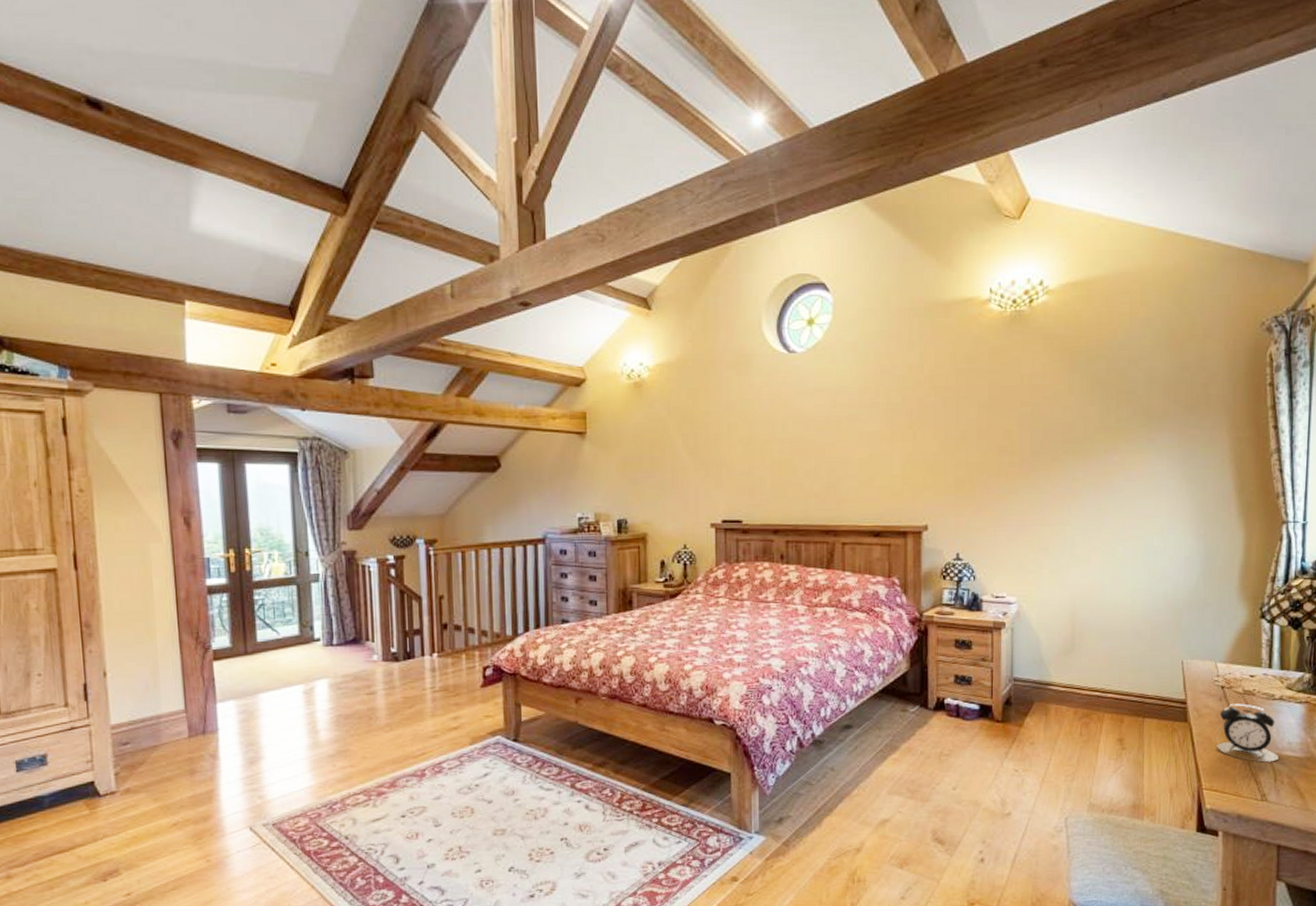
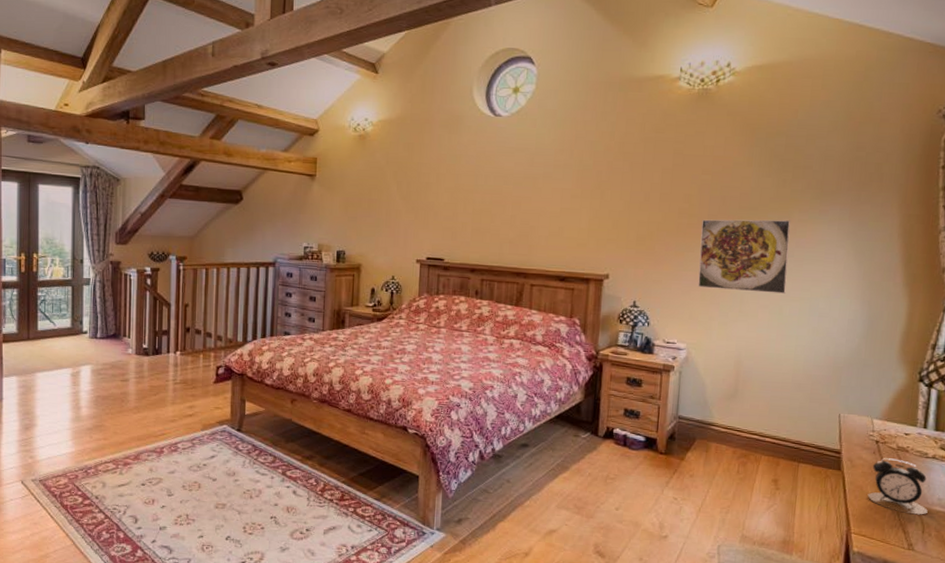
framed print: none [1024,451,1119,534] -> present [698,219,791,294]

